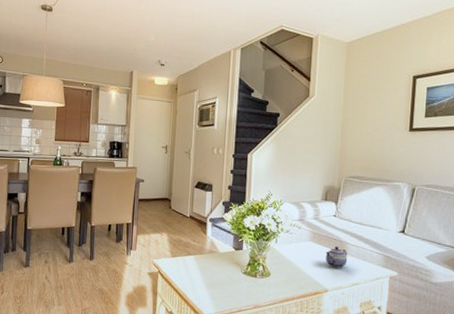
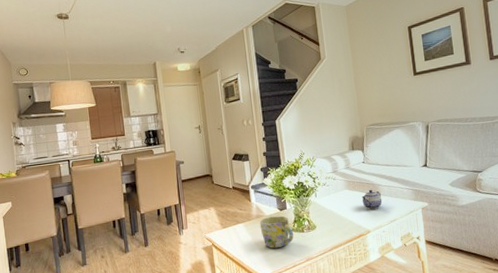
mug: none [211,254,245,289] -> present [259,215,294,248]

